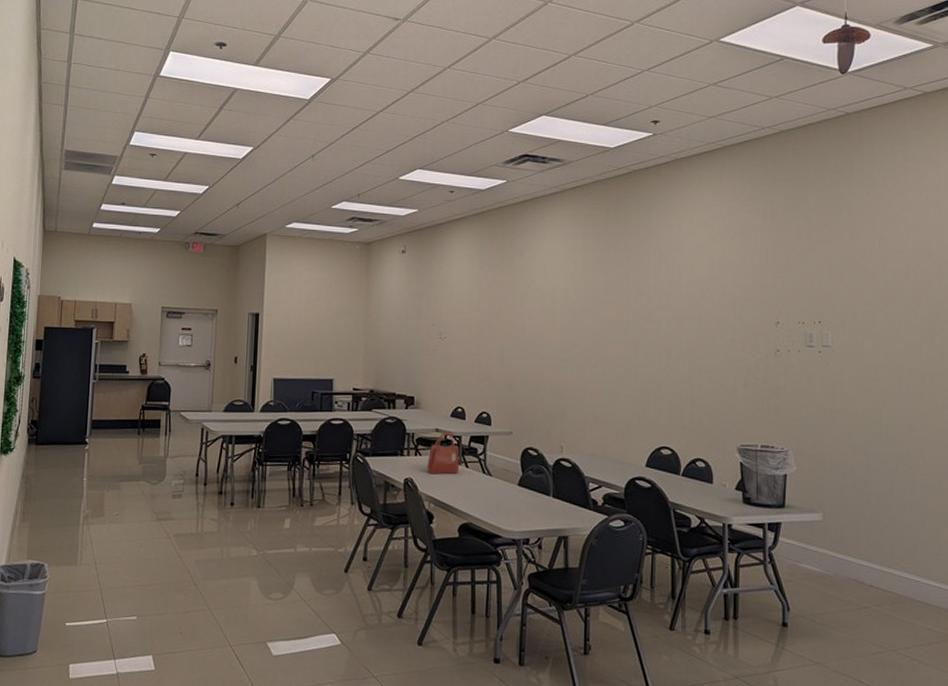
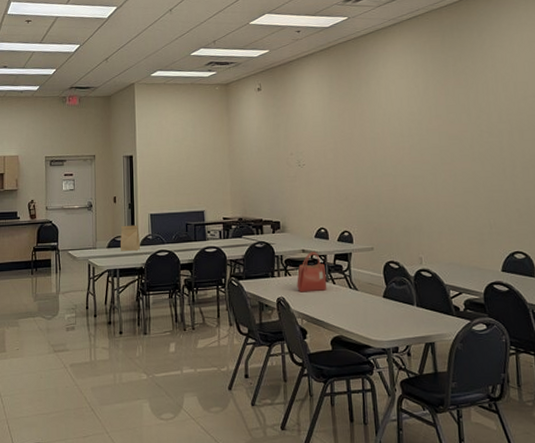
paper bag: none [238,388,260,418] -> present [120,225,140,252]

